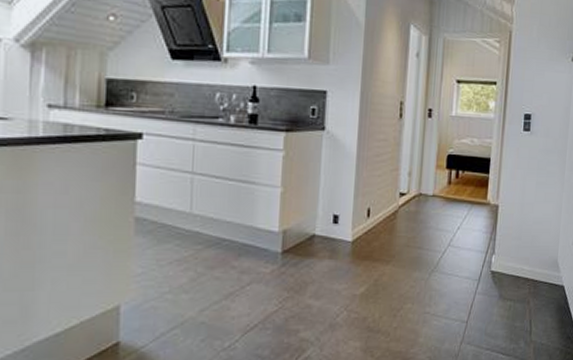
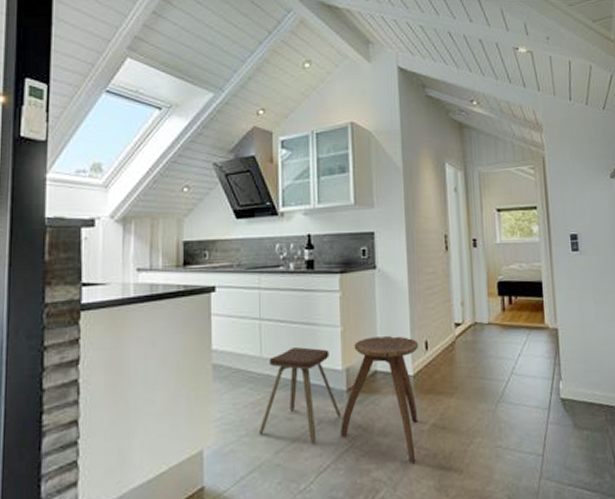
music stool: none [184,206,274,304] -> present [259,347,342,445]
stool: none [271,201,361,325] -> present [340,336,419,463]

